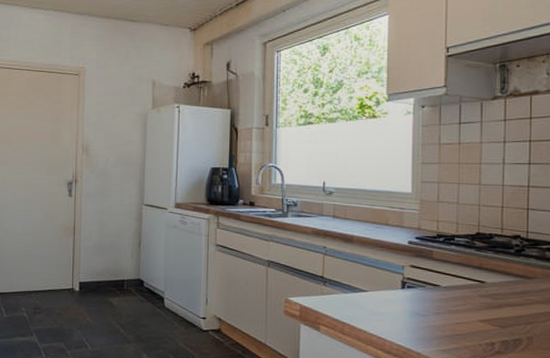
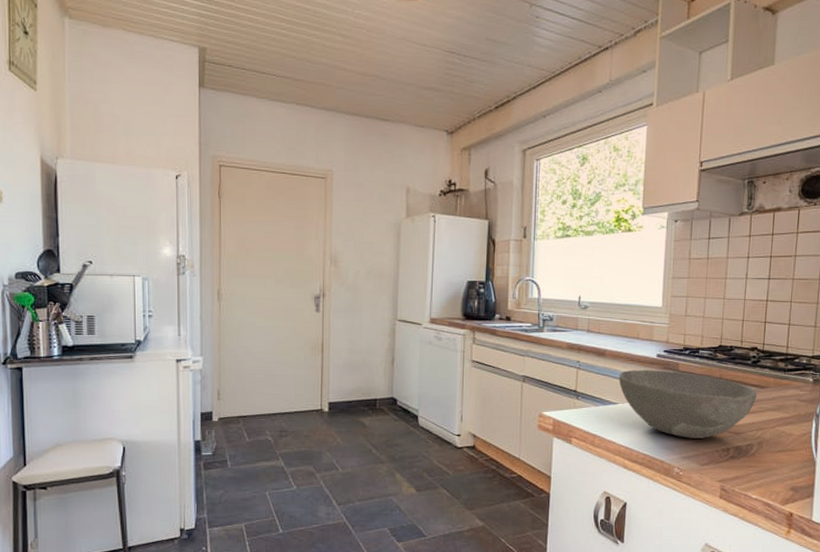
bowl: none [368,256,524,331] -> present [618,369,758,439]

